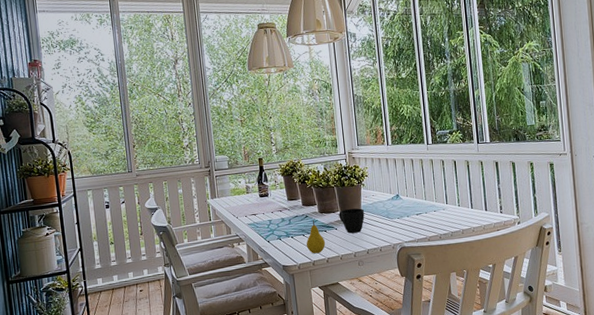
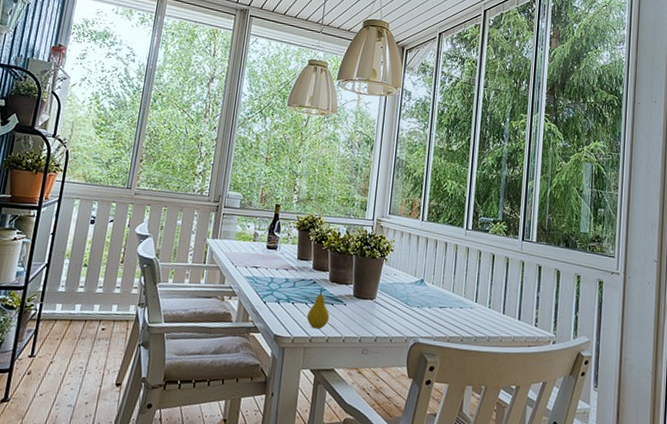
cup: present [339,208,365,233] -> none [351,284,381,314]

